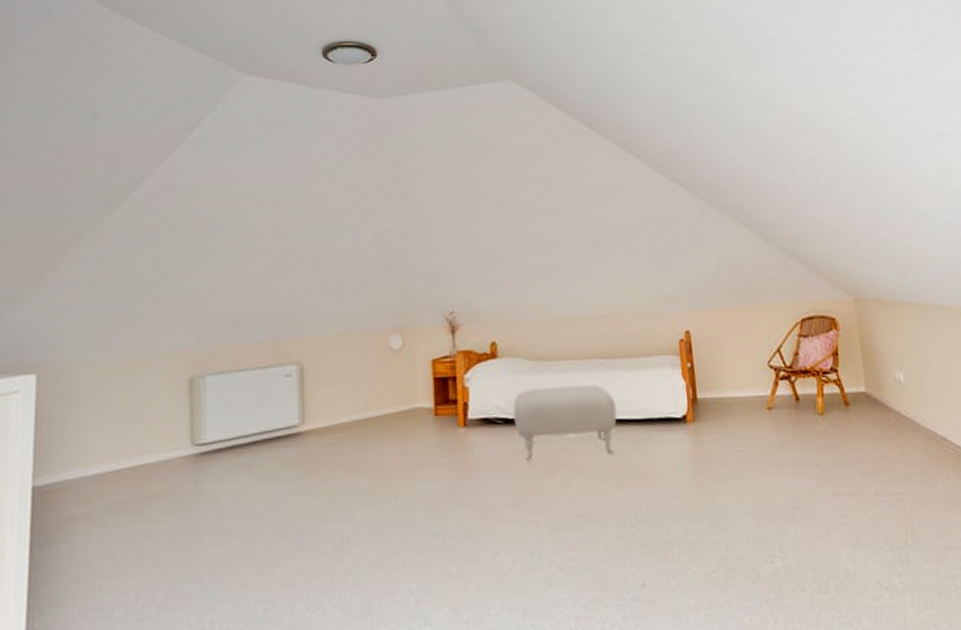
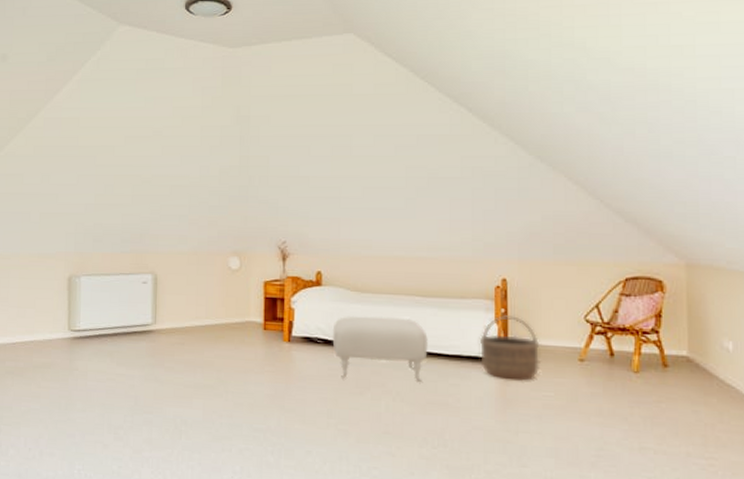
basket: none [668,369,730,439] -> present [479,315,540,381]

